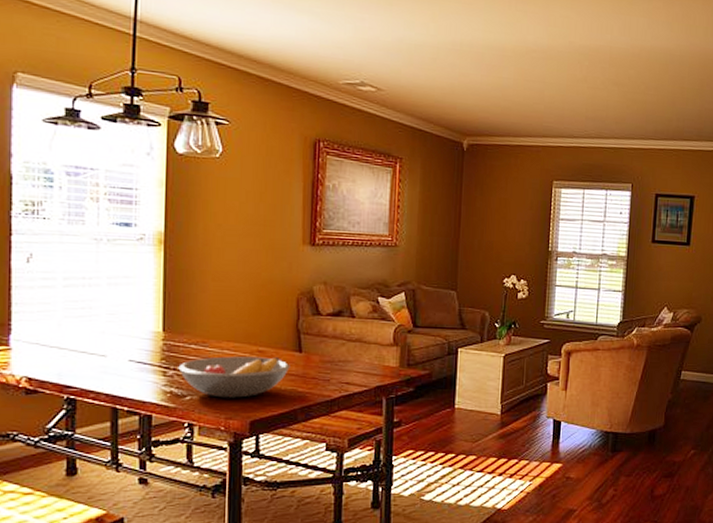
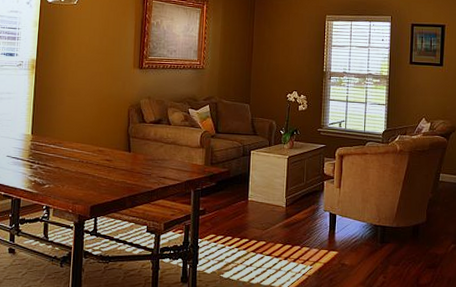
fruit bowl: present [178,356,290,398] -> none [41,154,122,187]

